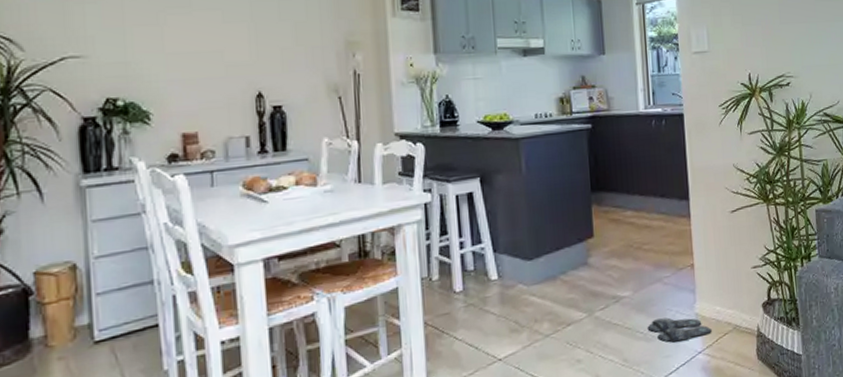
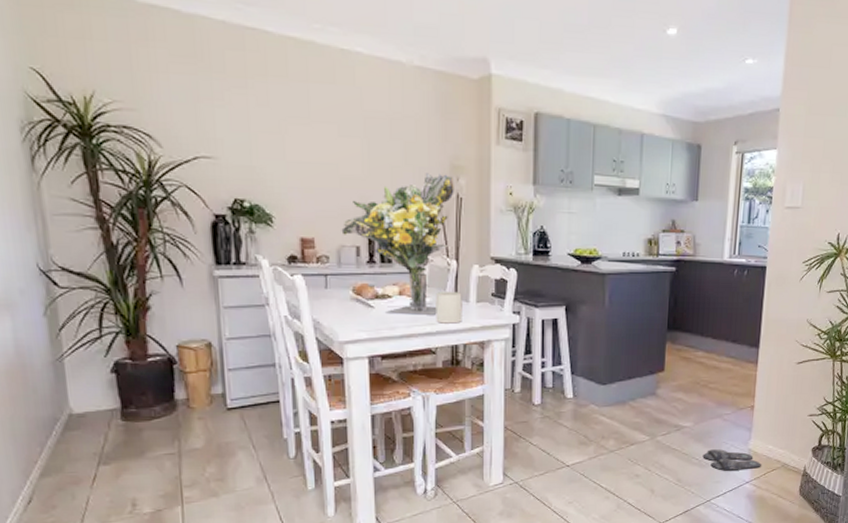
bouquet: none [228,51,351,207] -> present [341,173,454,315]
mug: none [337,175,368,212] -> present [435,292,462,324]

